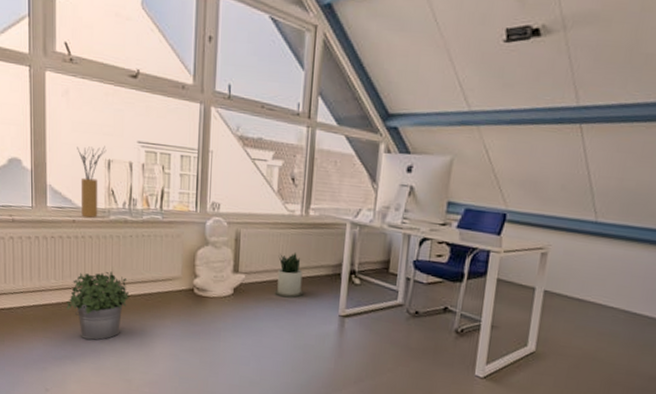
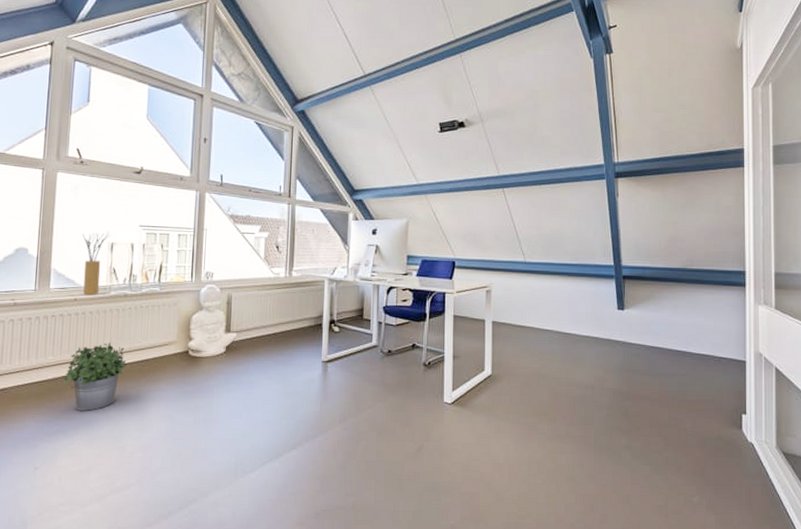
planter: present [274,251,304,298] -> none [263,308,290,350]

